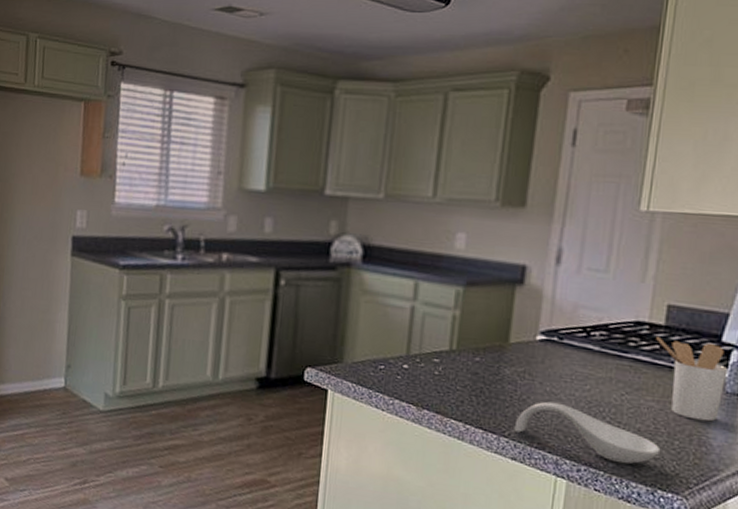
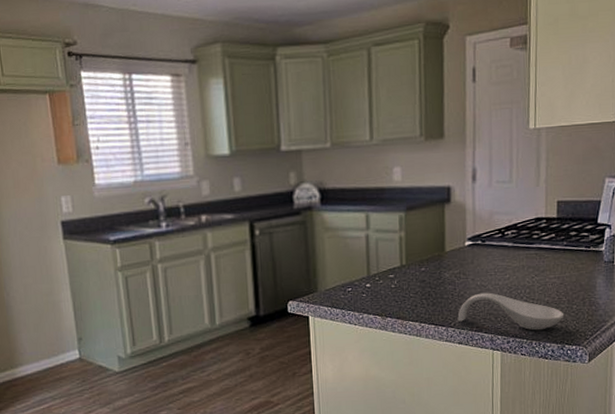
utensil holder: present [656,336,728,422] -> none [552,225,604,287]

